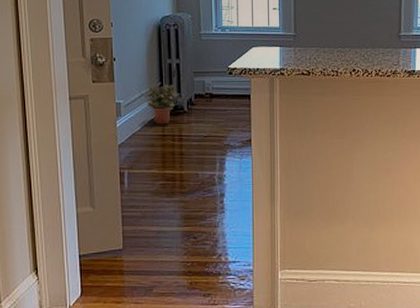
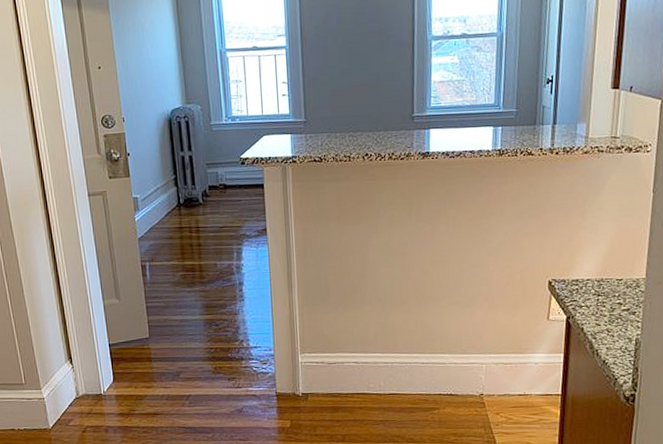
potted plant: present [144,83,180,125] -> none [160,176,194,217]

